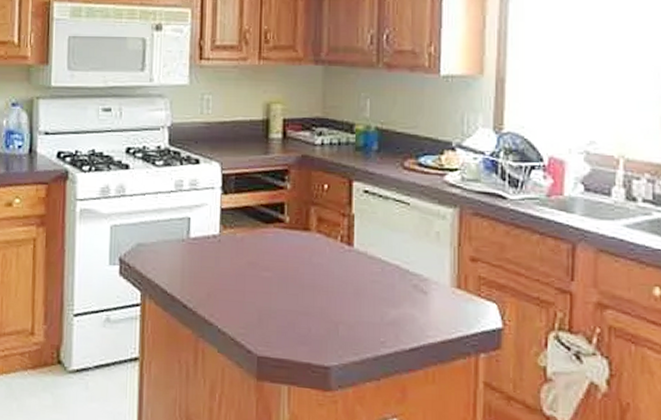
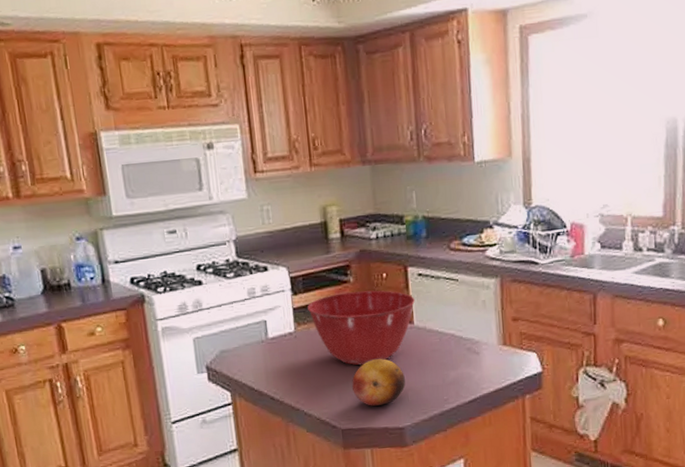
mixing bowl: none [237,199,357,285] -> present [307,290,415,366]
fruit: none [275,280,337,336] -> present [352,359,406,406]

